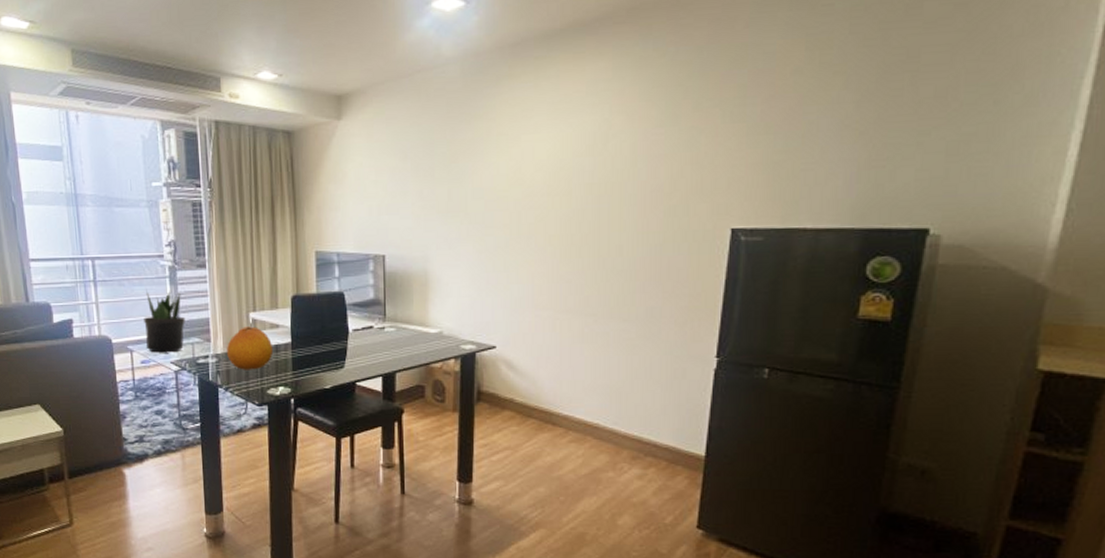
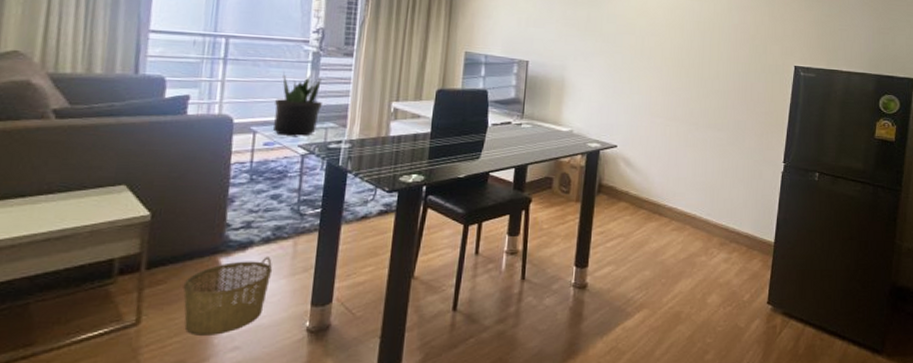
basket: none [99,468,168,537] -> present [183,257,273,336]
fruit: present [227,326,274,370] -> none [362,115,412,157]

